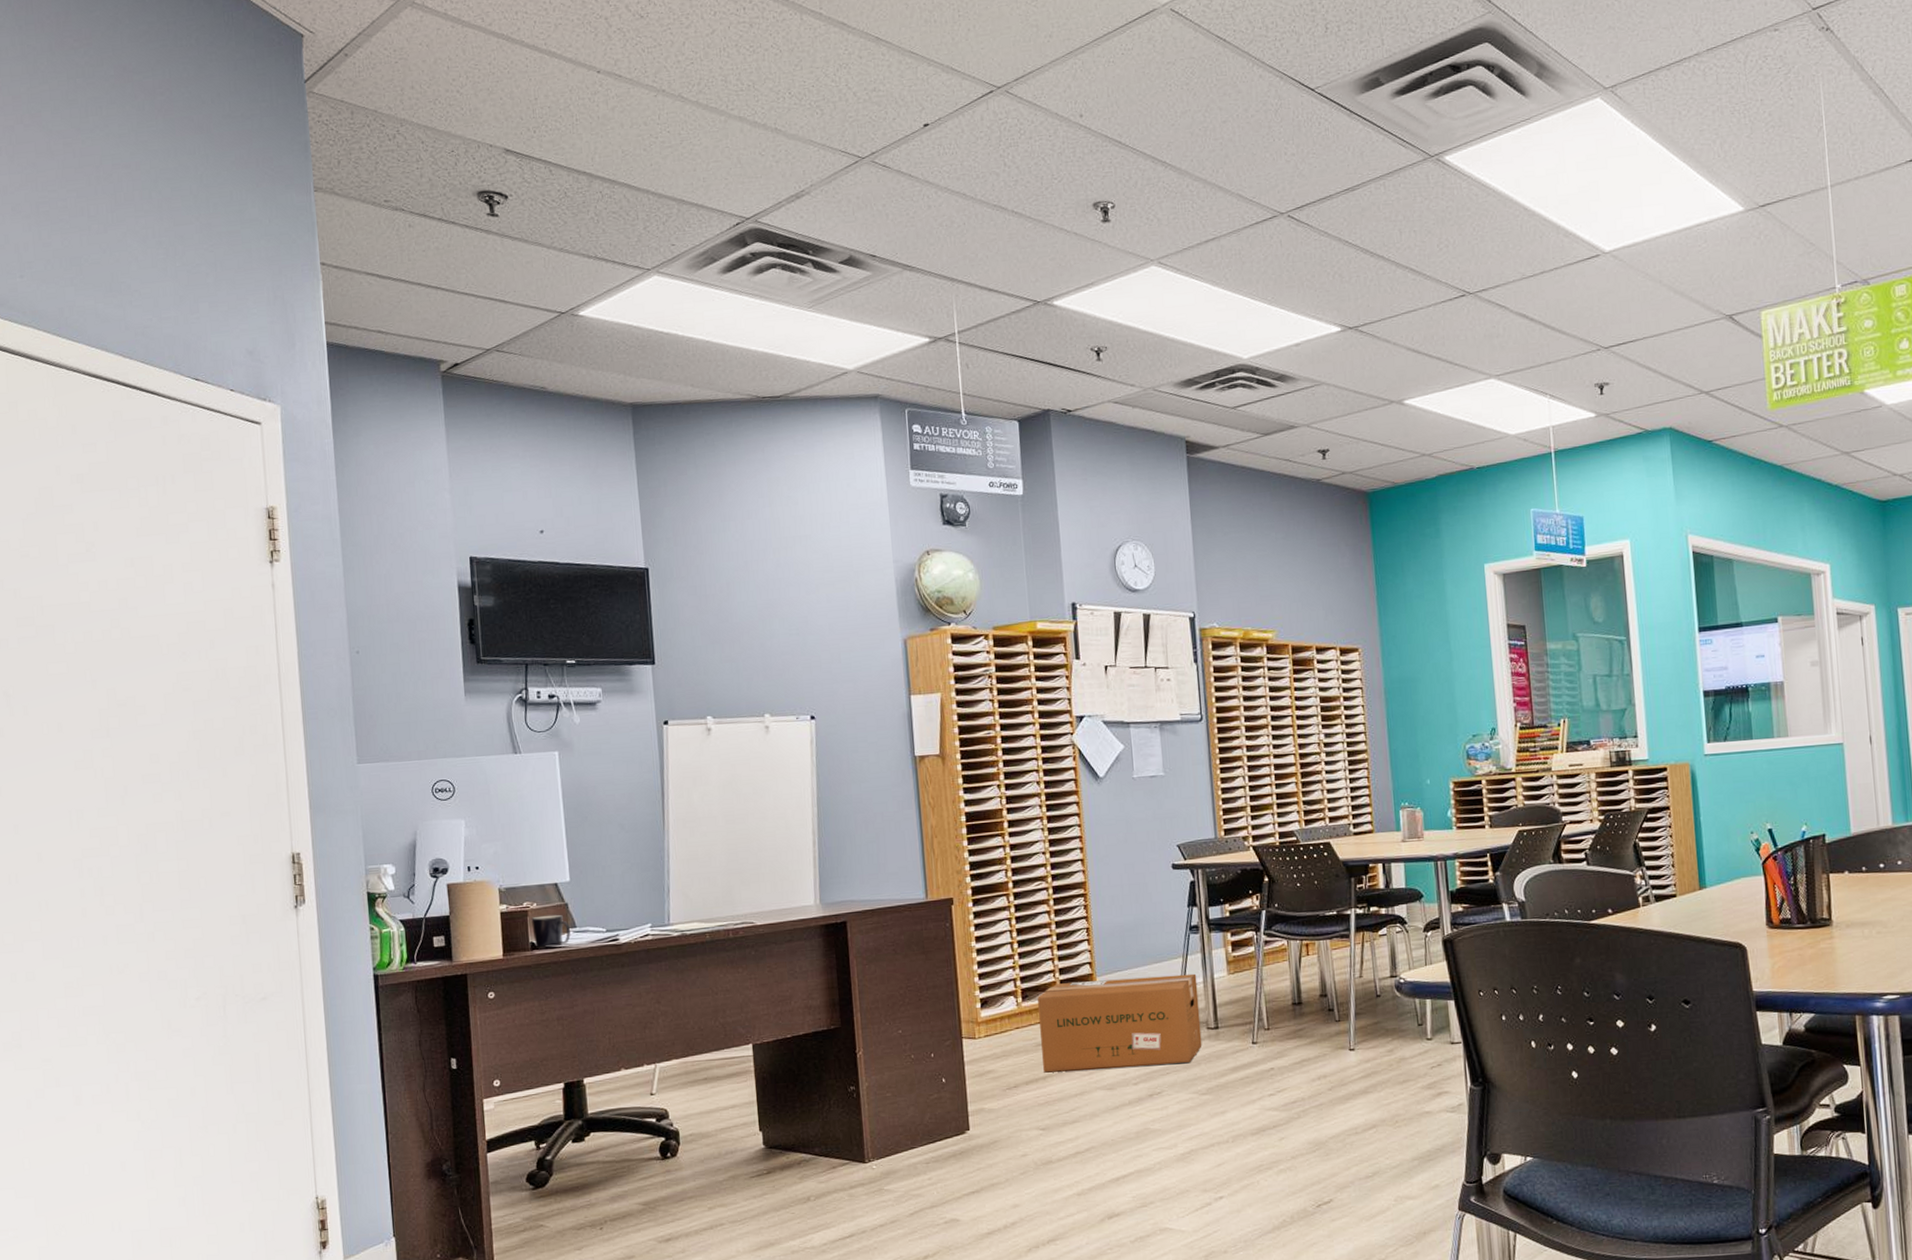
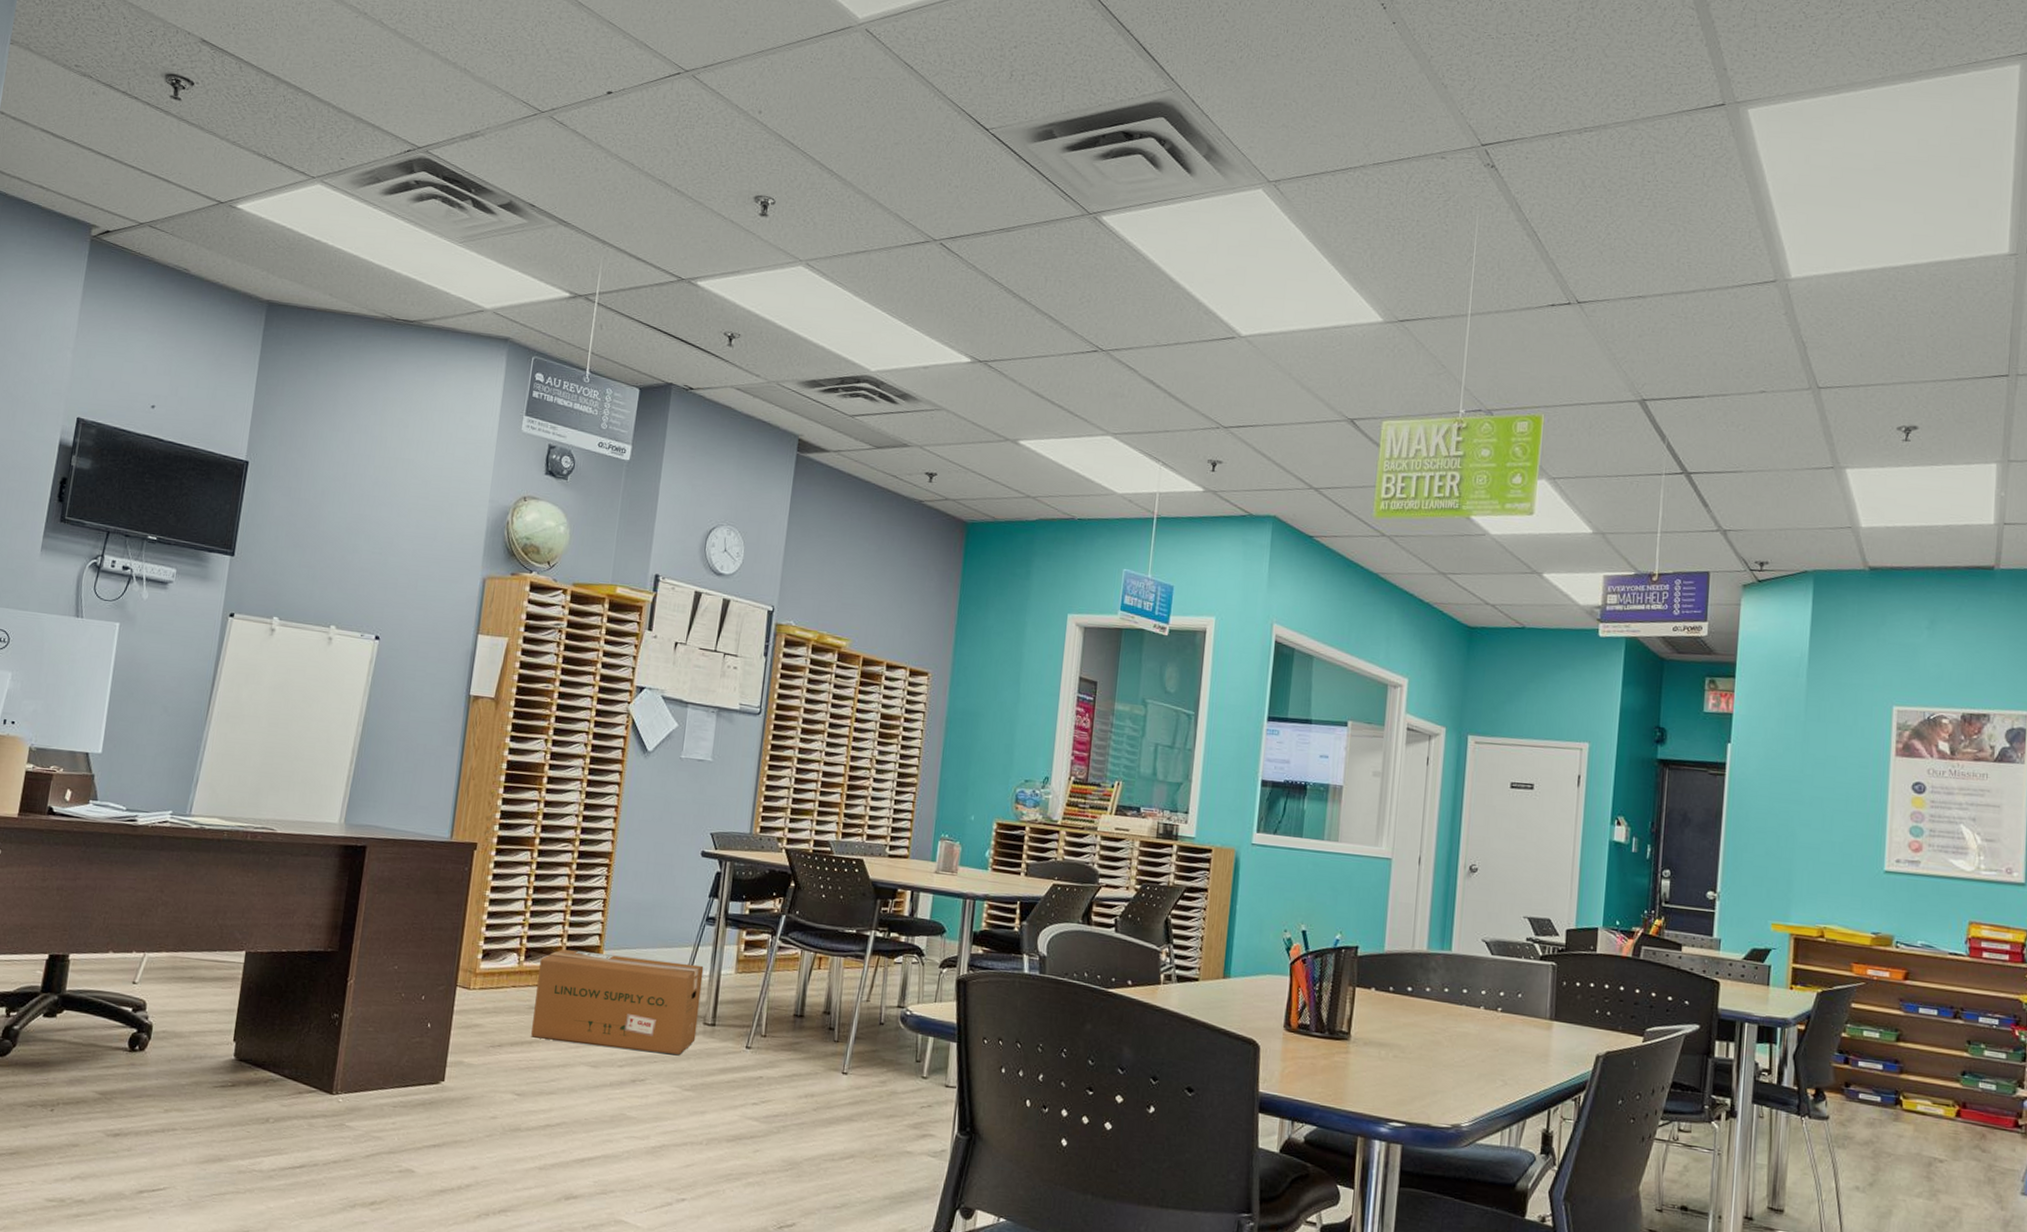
mug: present [531,914,571,951] -> none [52,782,91,818]

